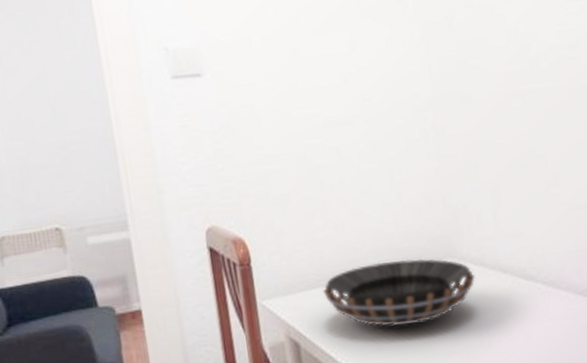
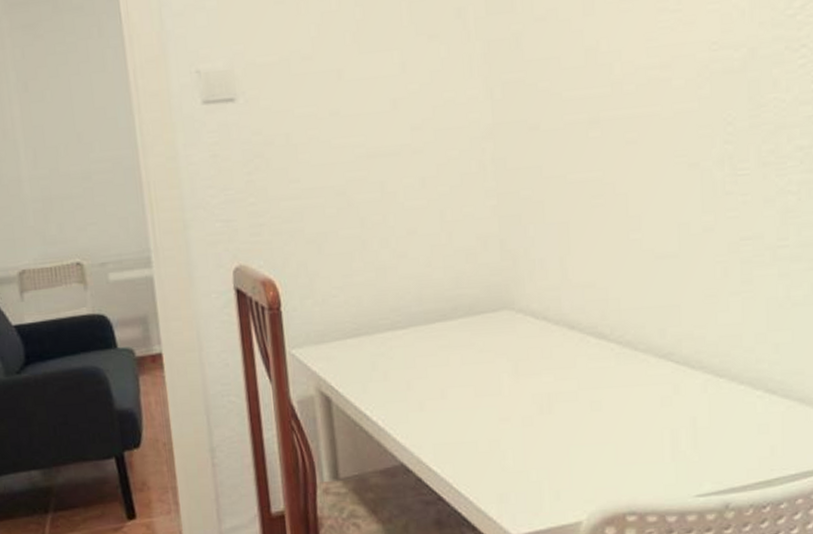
decorative bowl: present [322,258,475,326] -> none [358,309,536,384]

